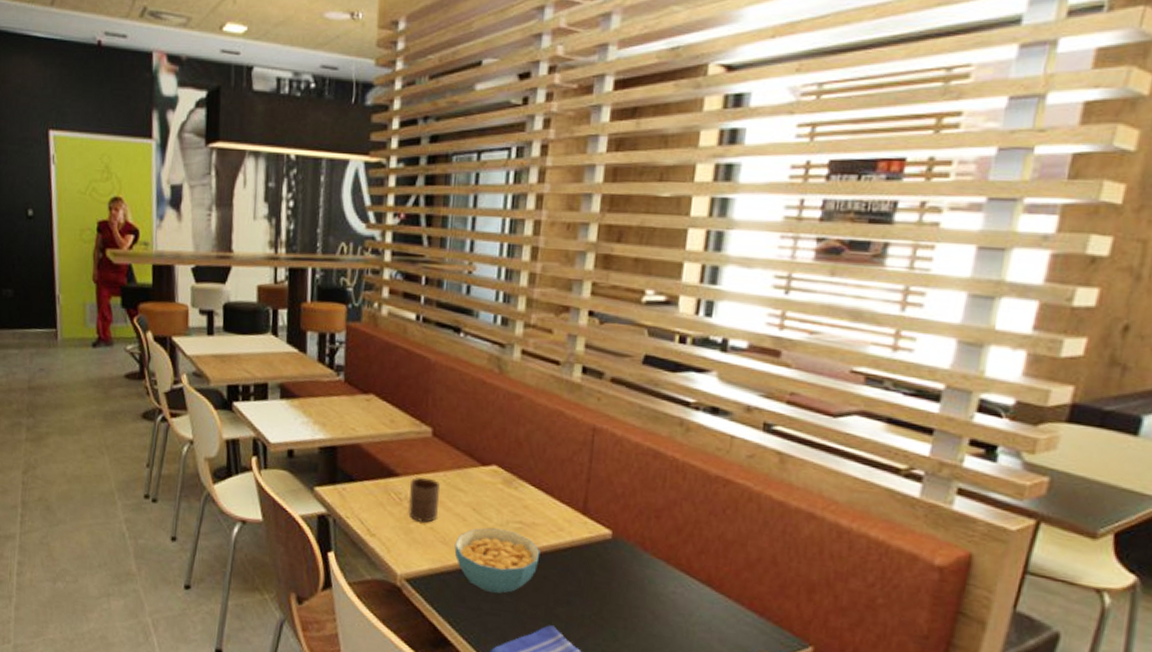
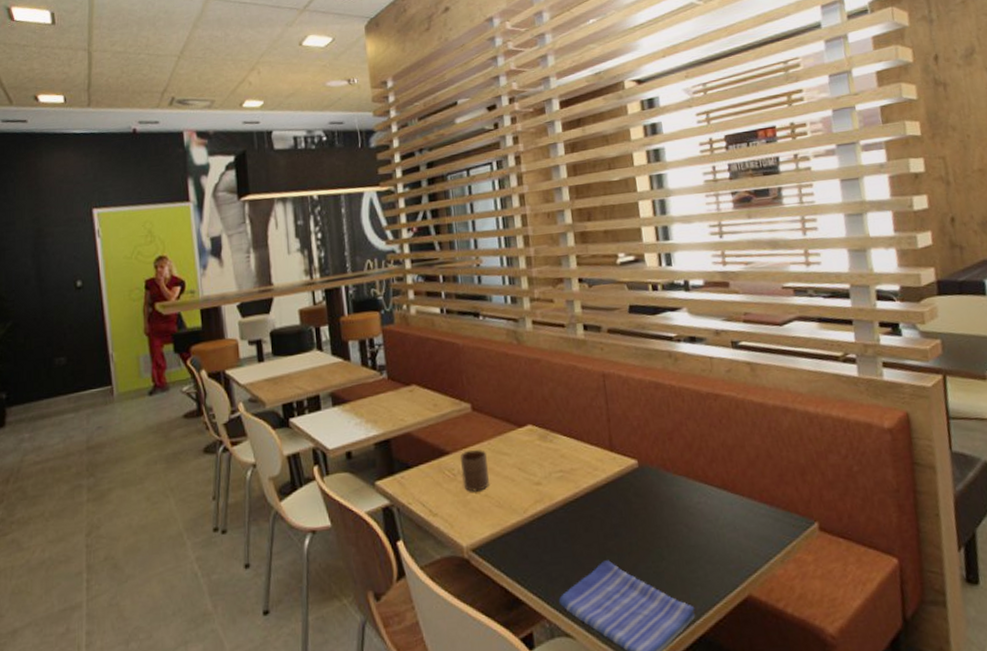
cereal bowl: present [454,527,541,594] -> none [509,480,584,543]

